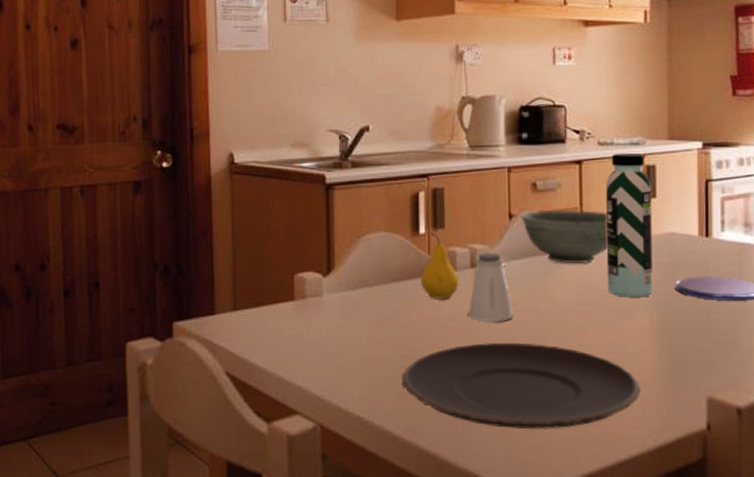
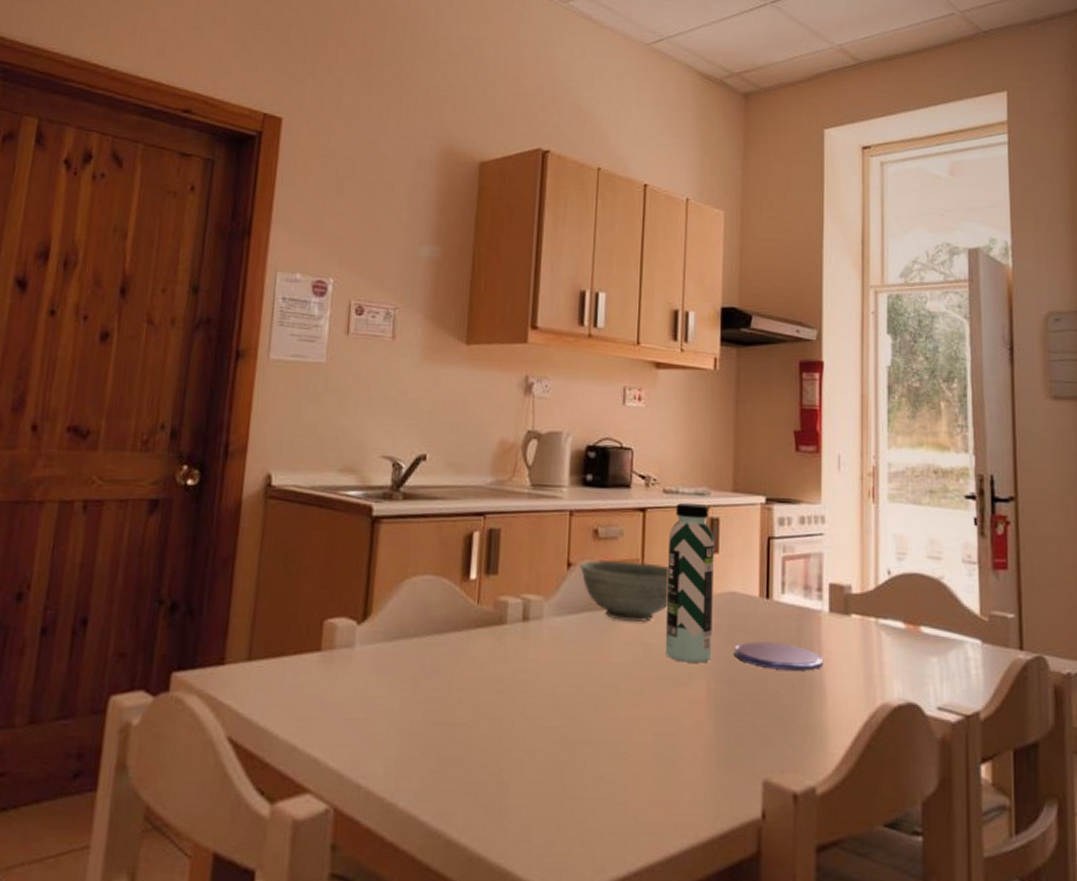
plate: present [402,342,641,430] -> none [435,710,695,816]
fruit: present [421,233,460,299] -> none [467,579,510,657]
saltshaker: present [468,253,514,323] -> none [515,605,566,687]

